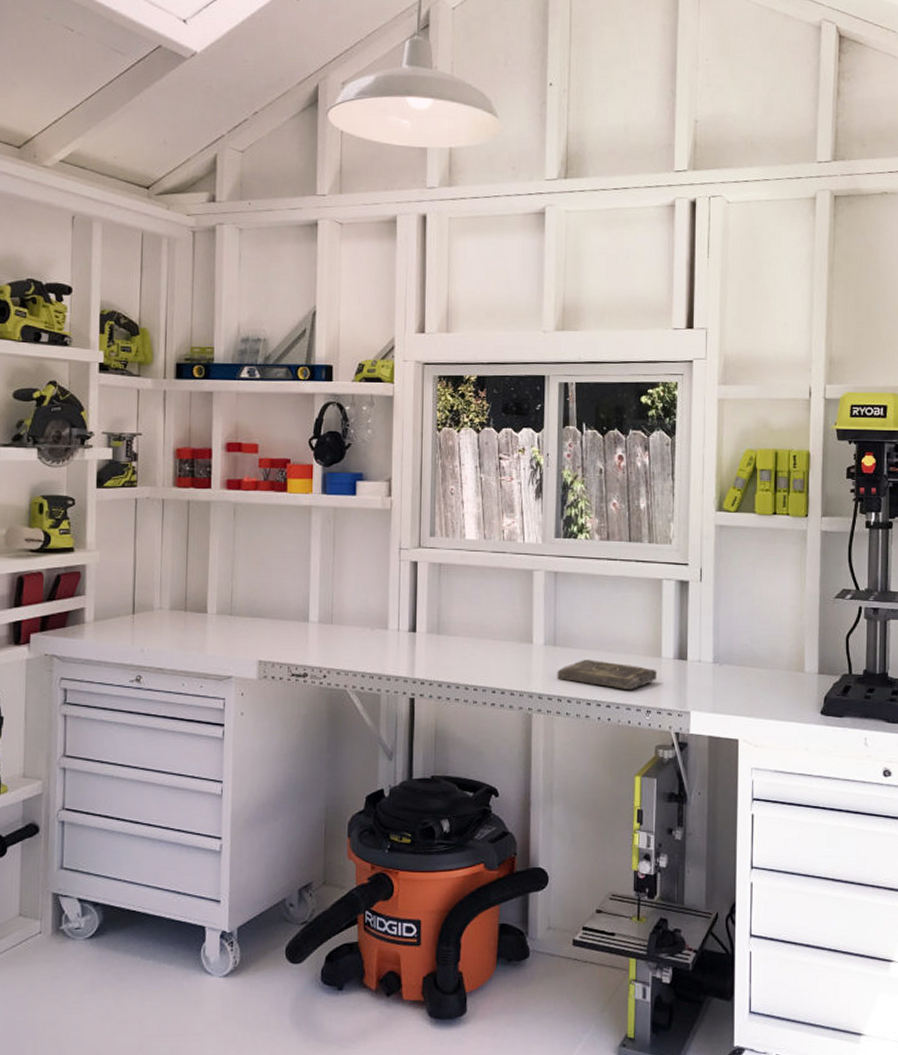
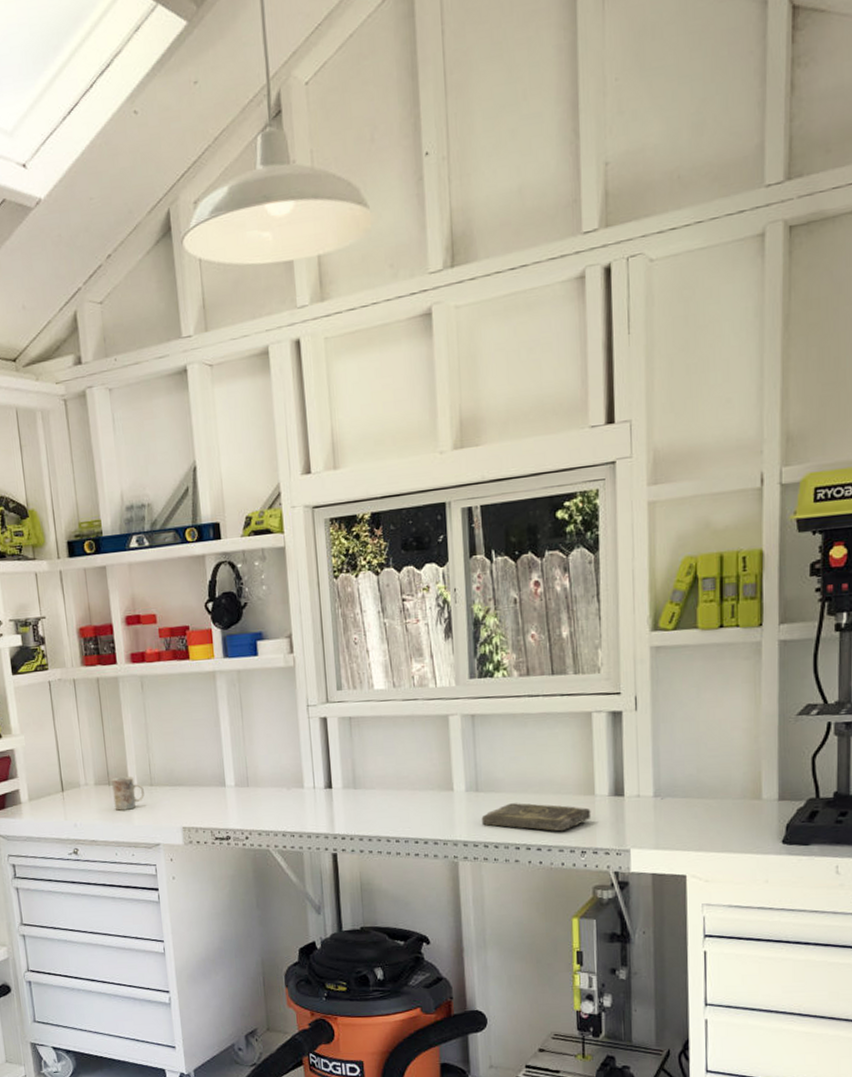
mug: none [188,603,222,638] -> present [112,776,145,811]

